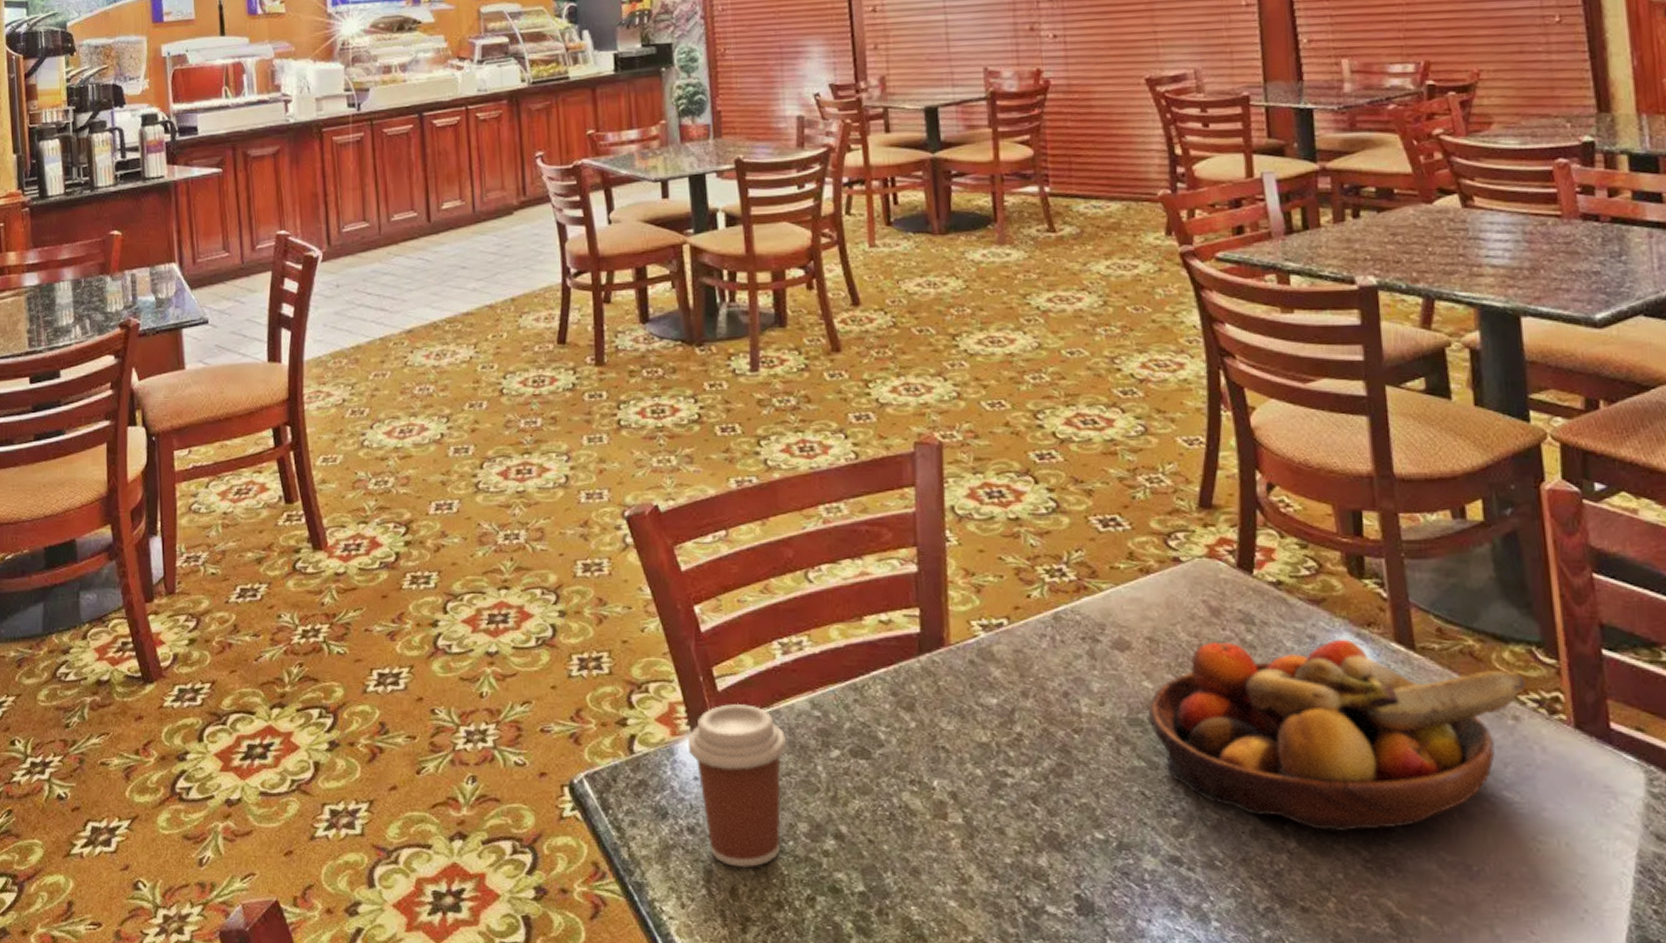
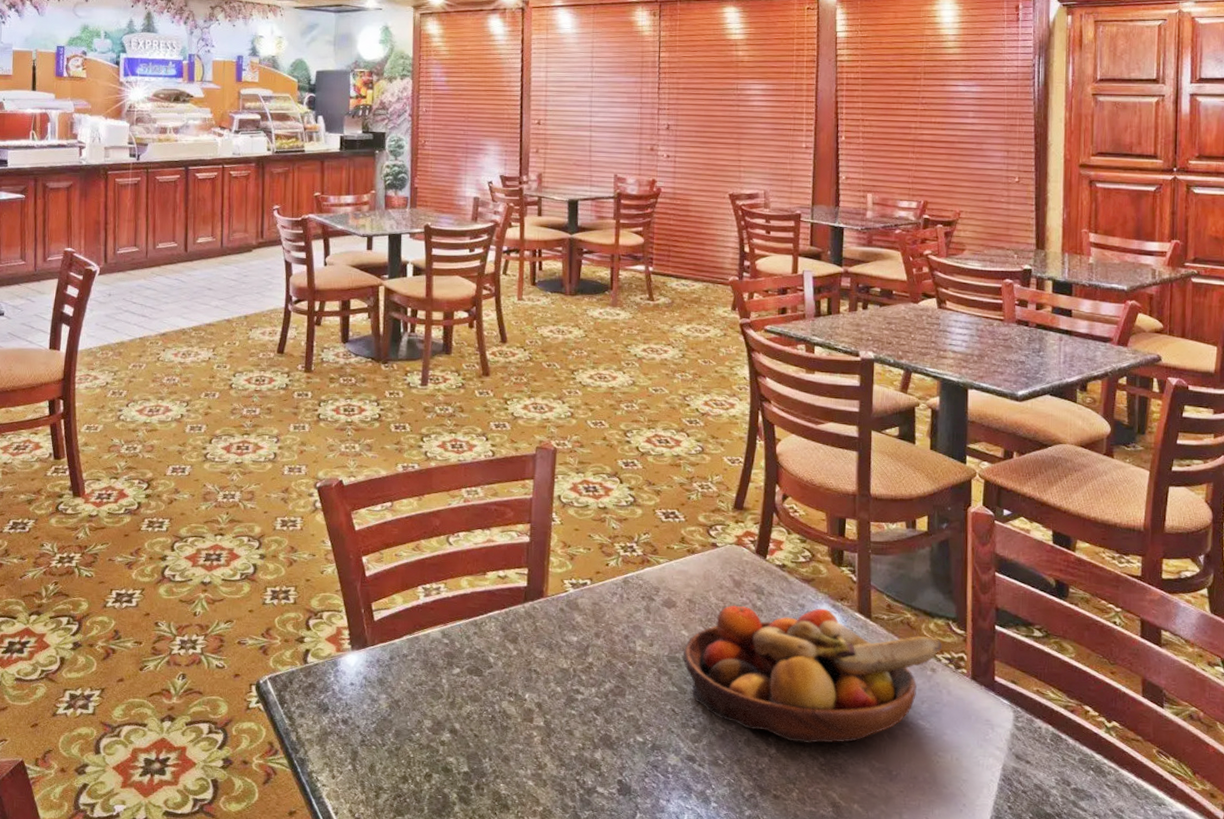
coffee cup: present [688,703,788,867] -> none [349,630,422,751]

